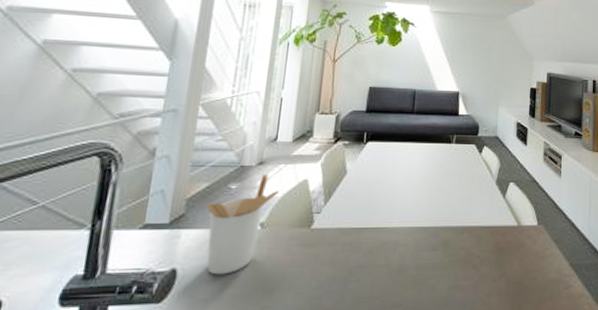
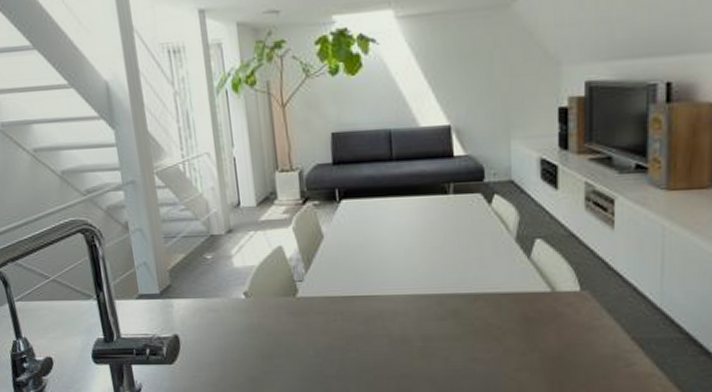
utensil holder: present [204,175,279,275] -> none [186,243,255,341]

